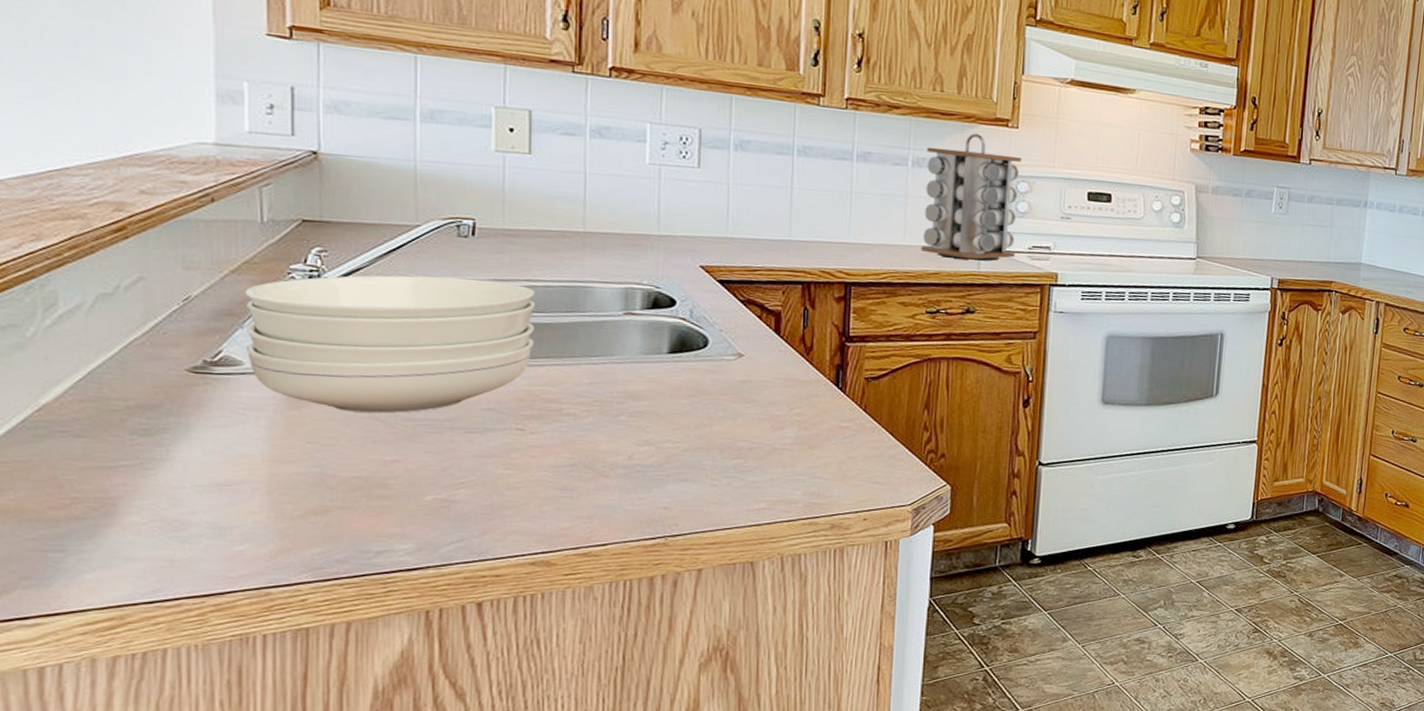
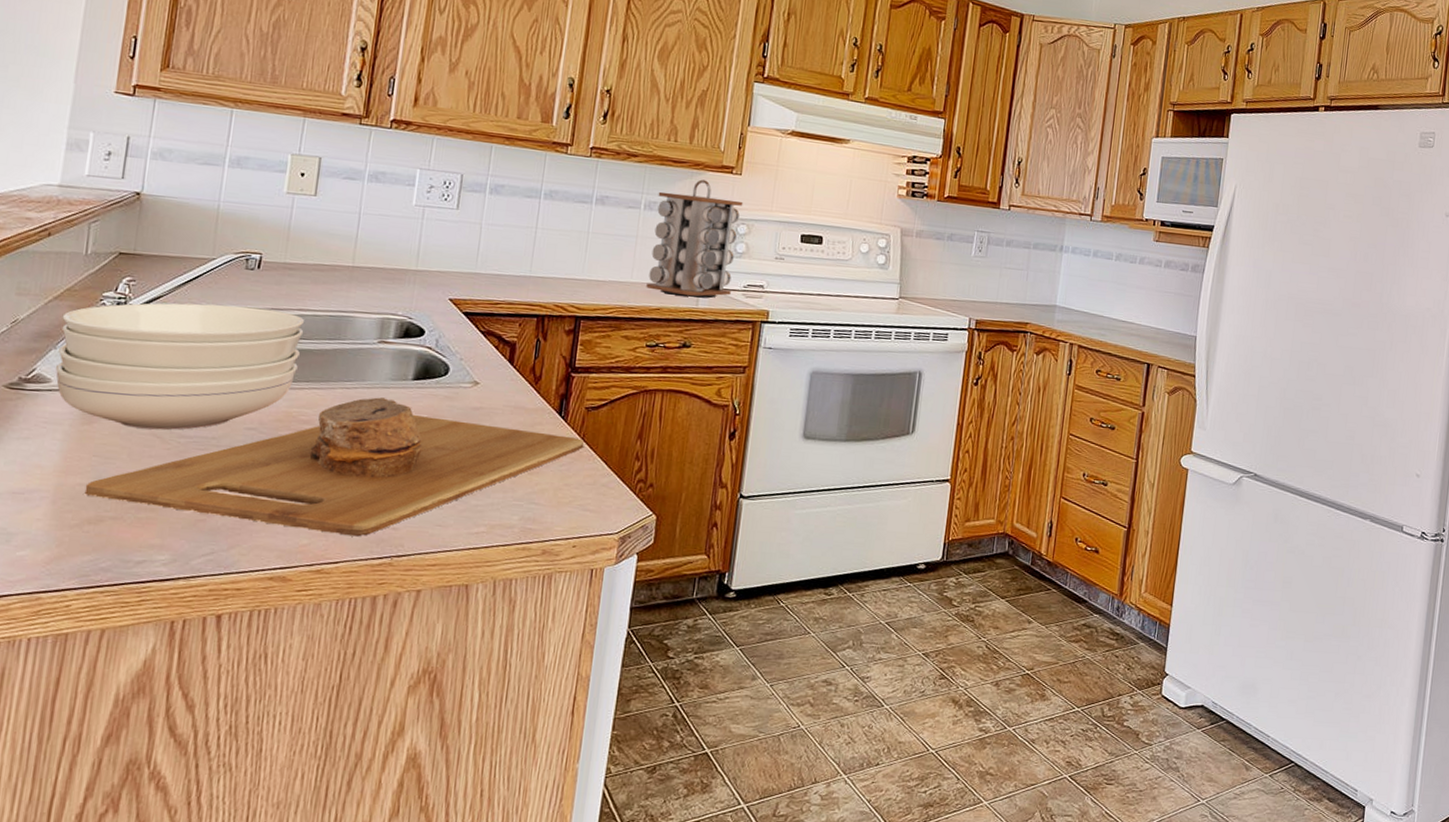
cutting board: none [303,372,867,518] -> present [84,397,585,537]

